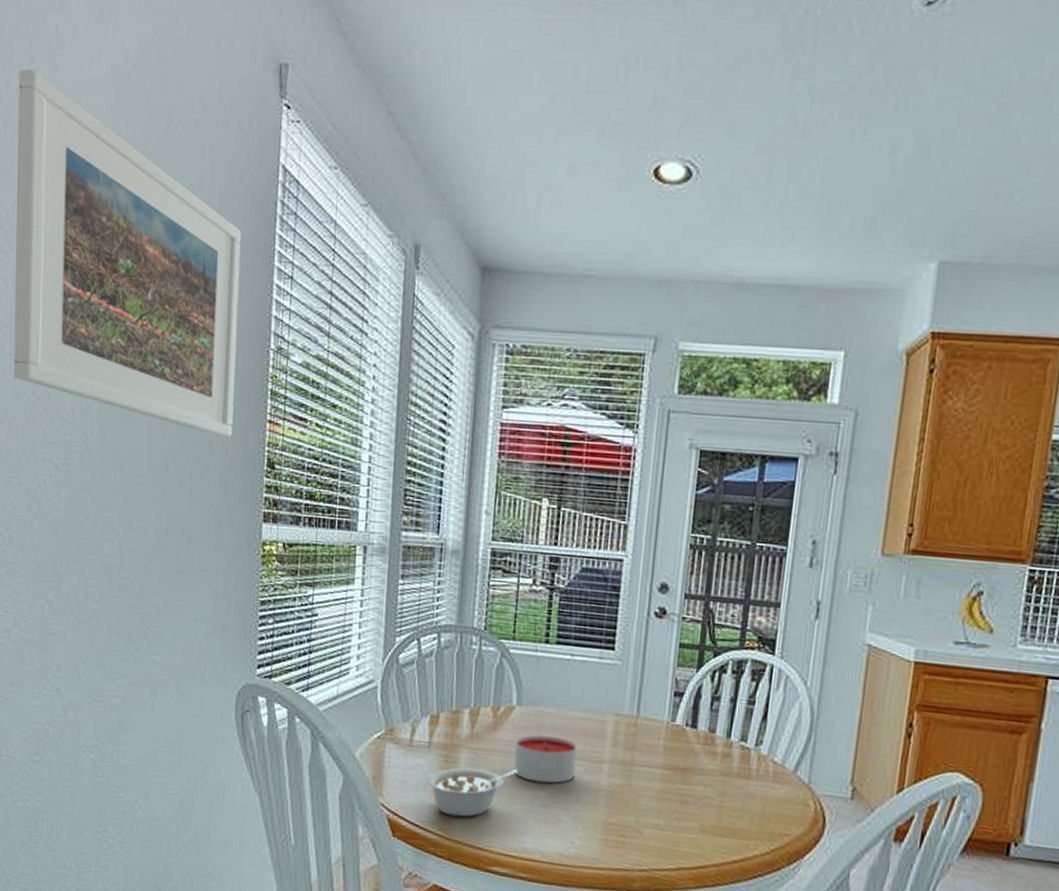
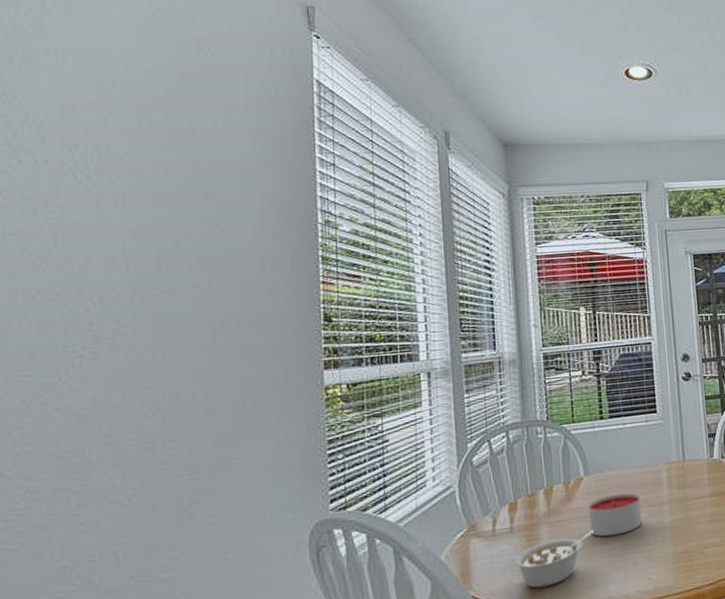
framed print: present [13,70,242,438] -> none [24,12,285,303]

